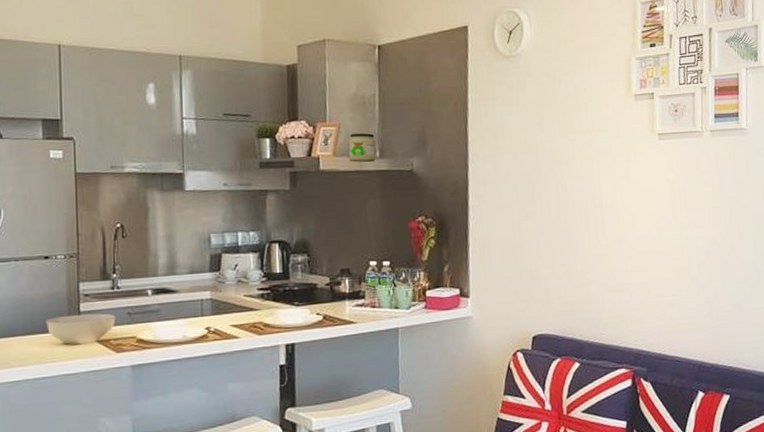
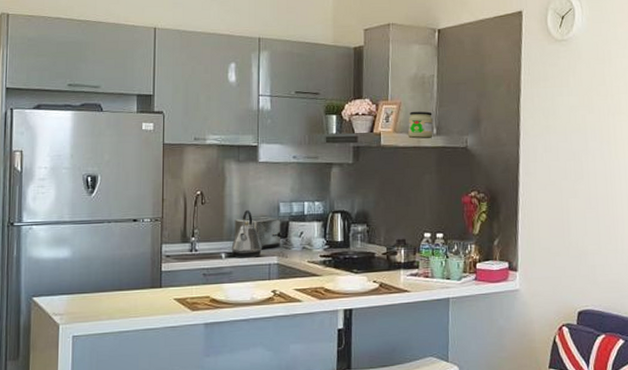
bowl: present [45,313,116,345] -> none [131,273,192,302]
kettle: none [158,242,194,295] -> present [231,209,263,258]
toaster: none [161,248,215,285] -> present [235,216,283,250]

